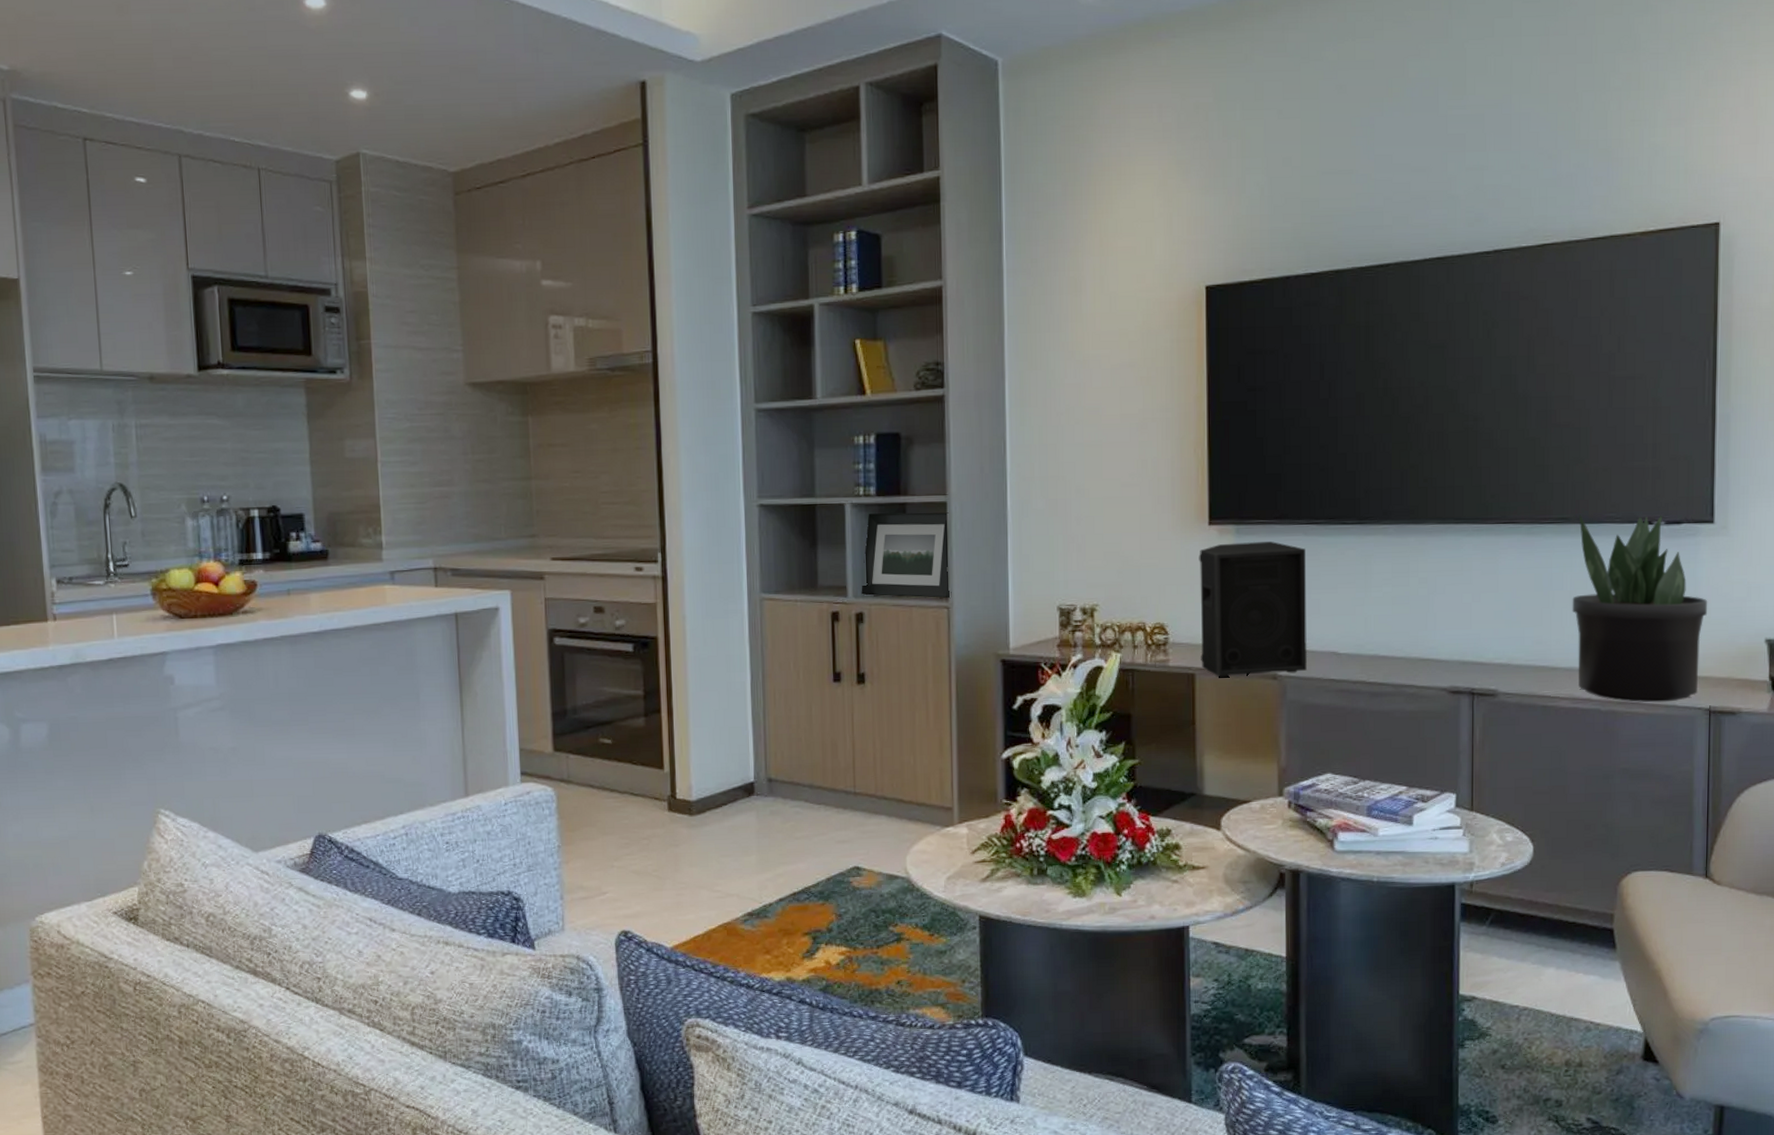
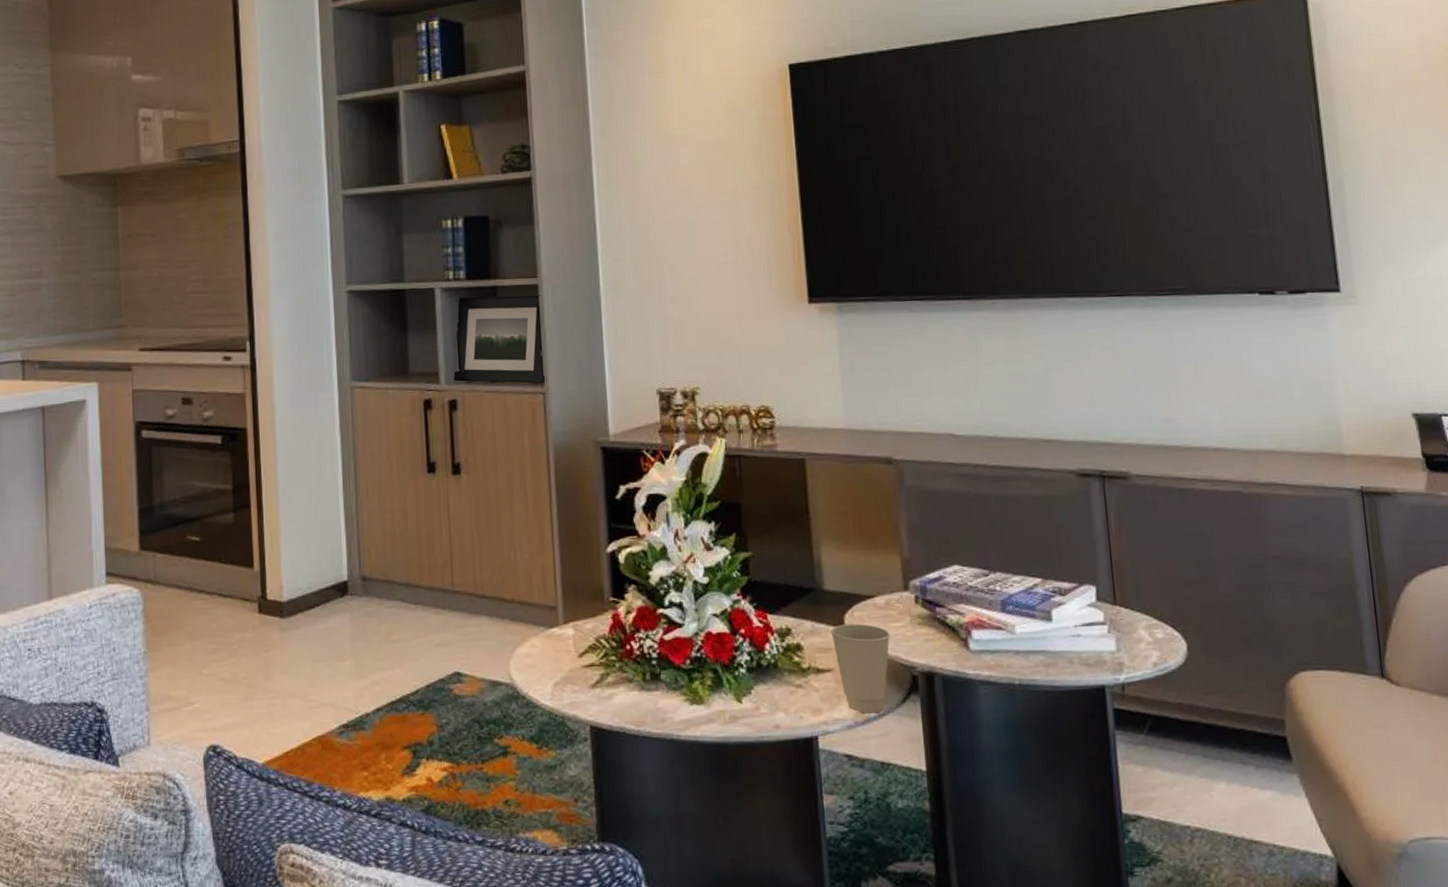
speaker: present [1199,541,1307,678] -> none [800,319,923,463]
cup: none [1208,826,1263,906] -> present [830,624,891,714]
planter: present [1572,514,1708,703] -> none [1195,284,1346,484]

